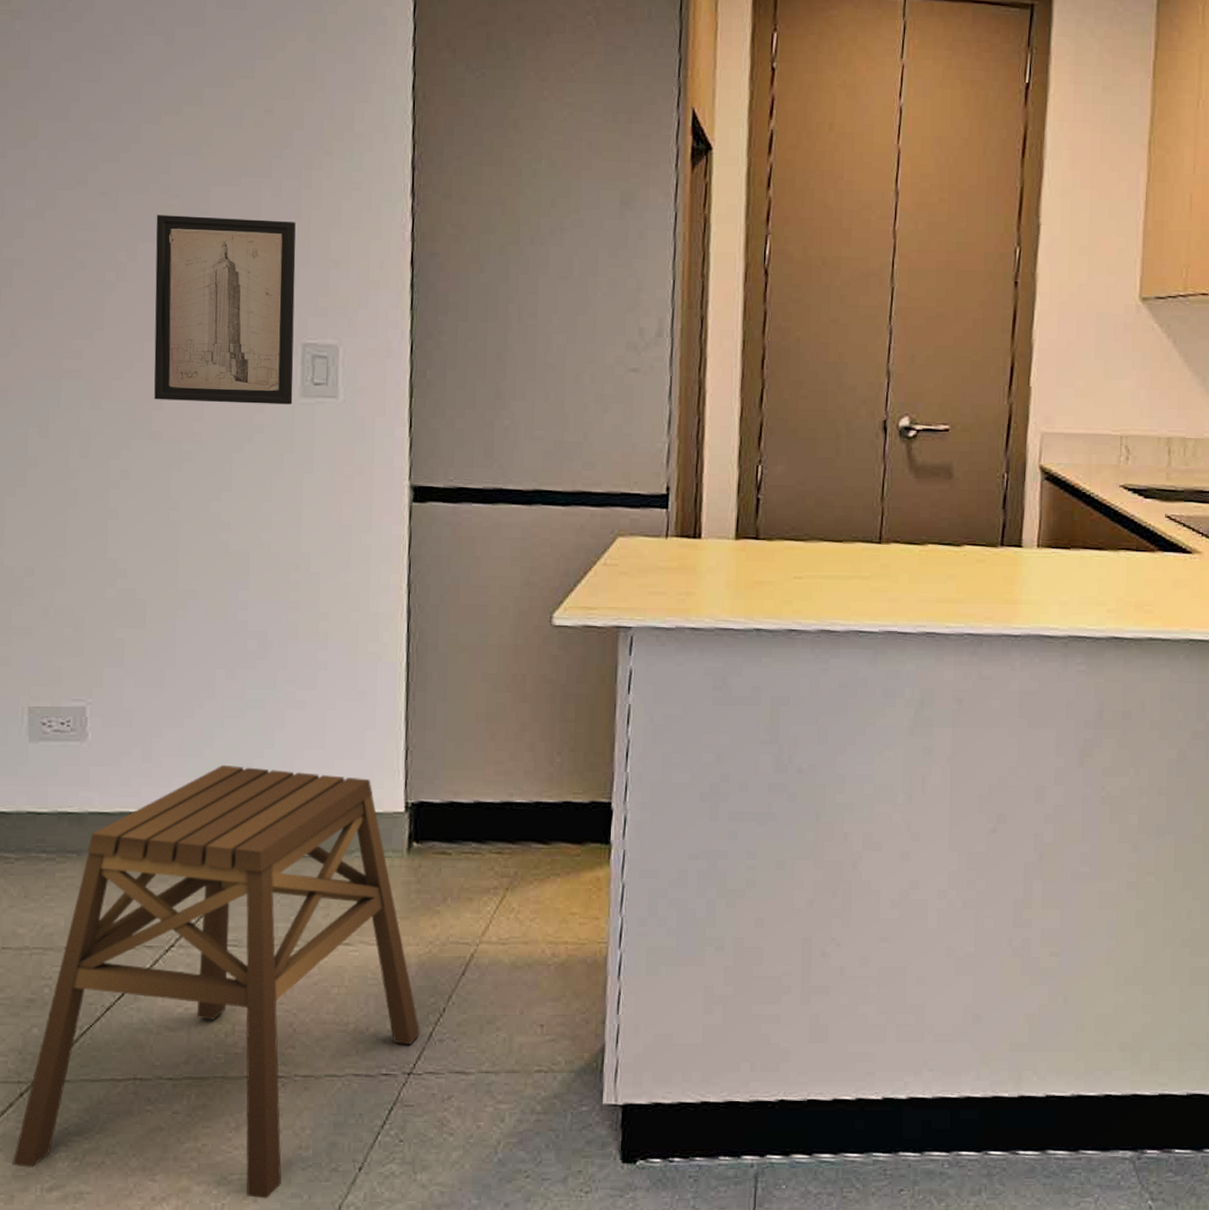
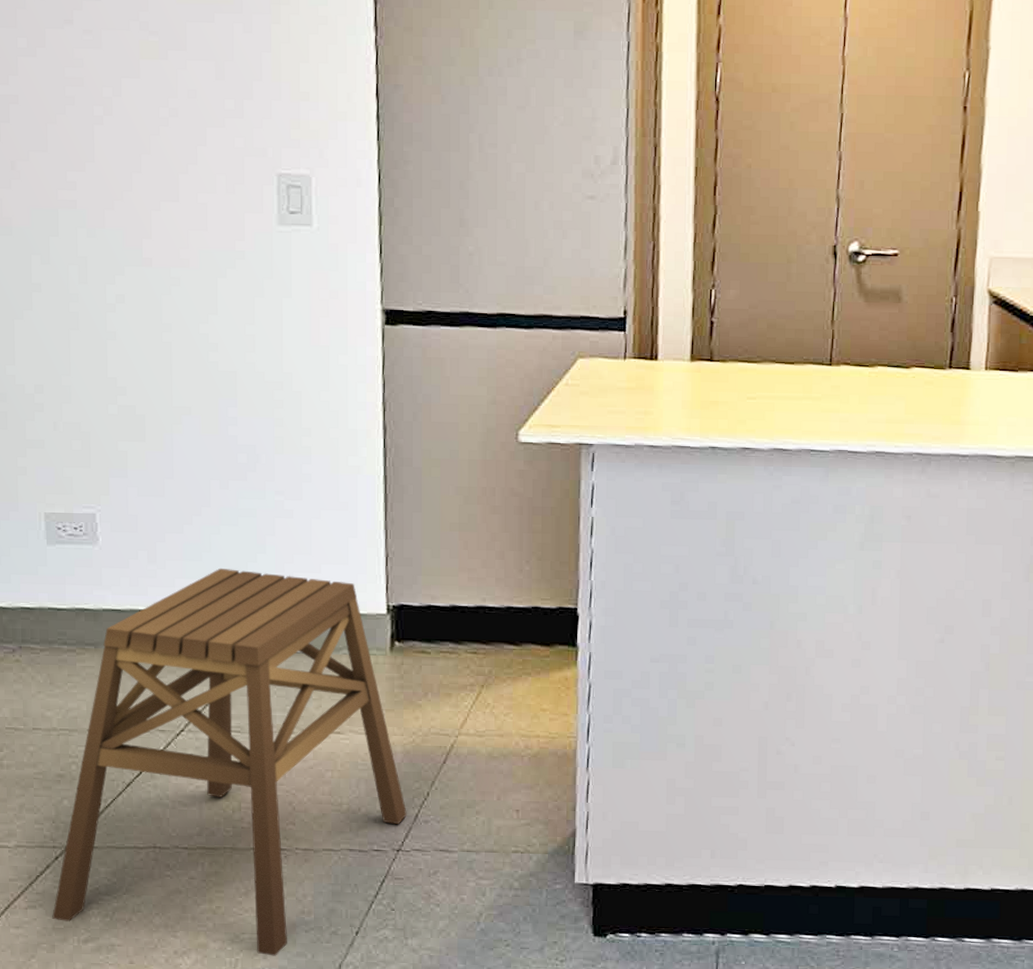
wall art: present [154,215,296,405] -> none [137,51,270,232]

